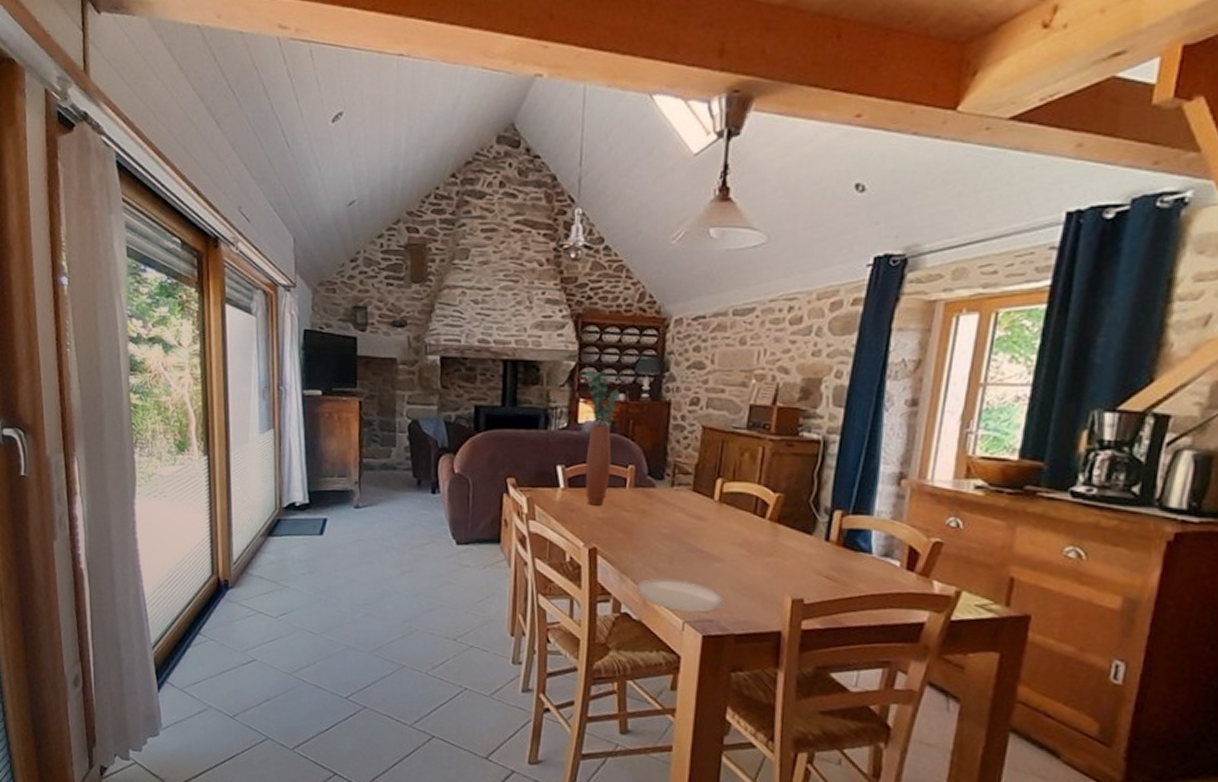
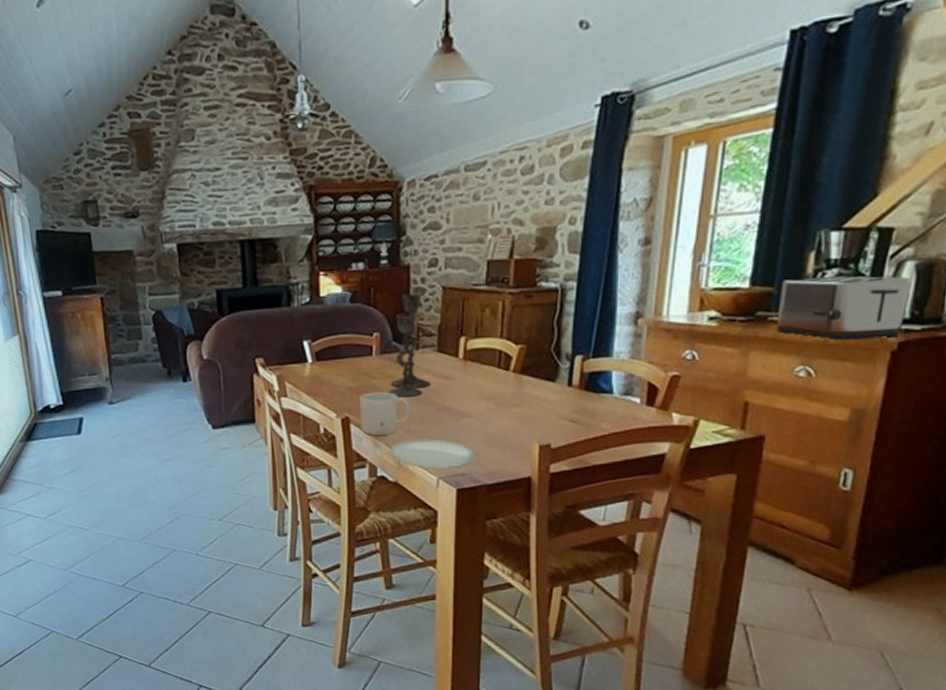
vase: present [585,365,620,506] -> none [323,237,359,376]
mug: none [607,524,660,572] -> present [359,391,410,436]
candlestick: none [640,429,683,535] -> present [389,293,431,397]
toaster: none [1045,455,1188,526] -> present [776,275,911,339]

